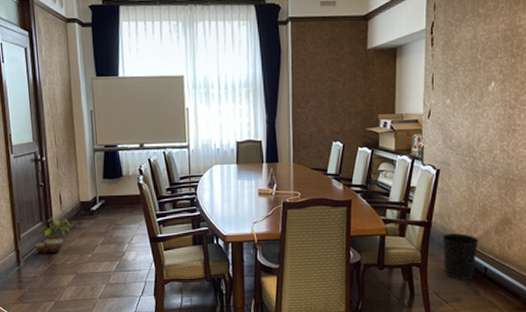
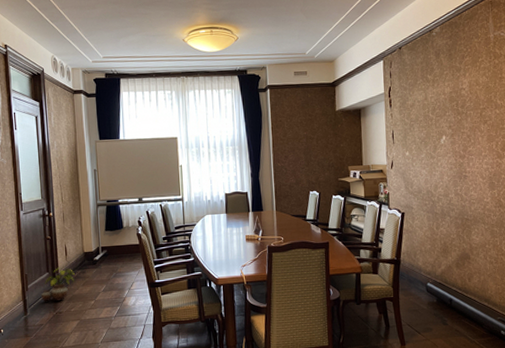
wastebasket: present [442,233,479,280] -> none [410,269,443,312]

